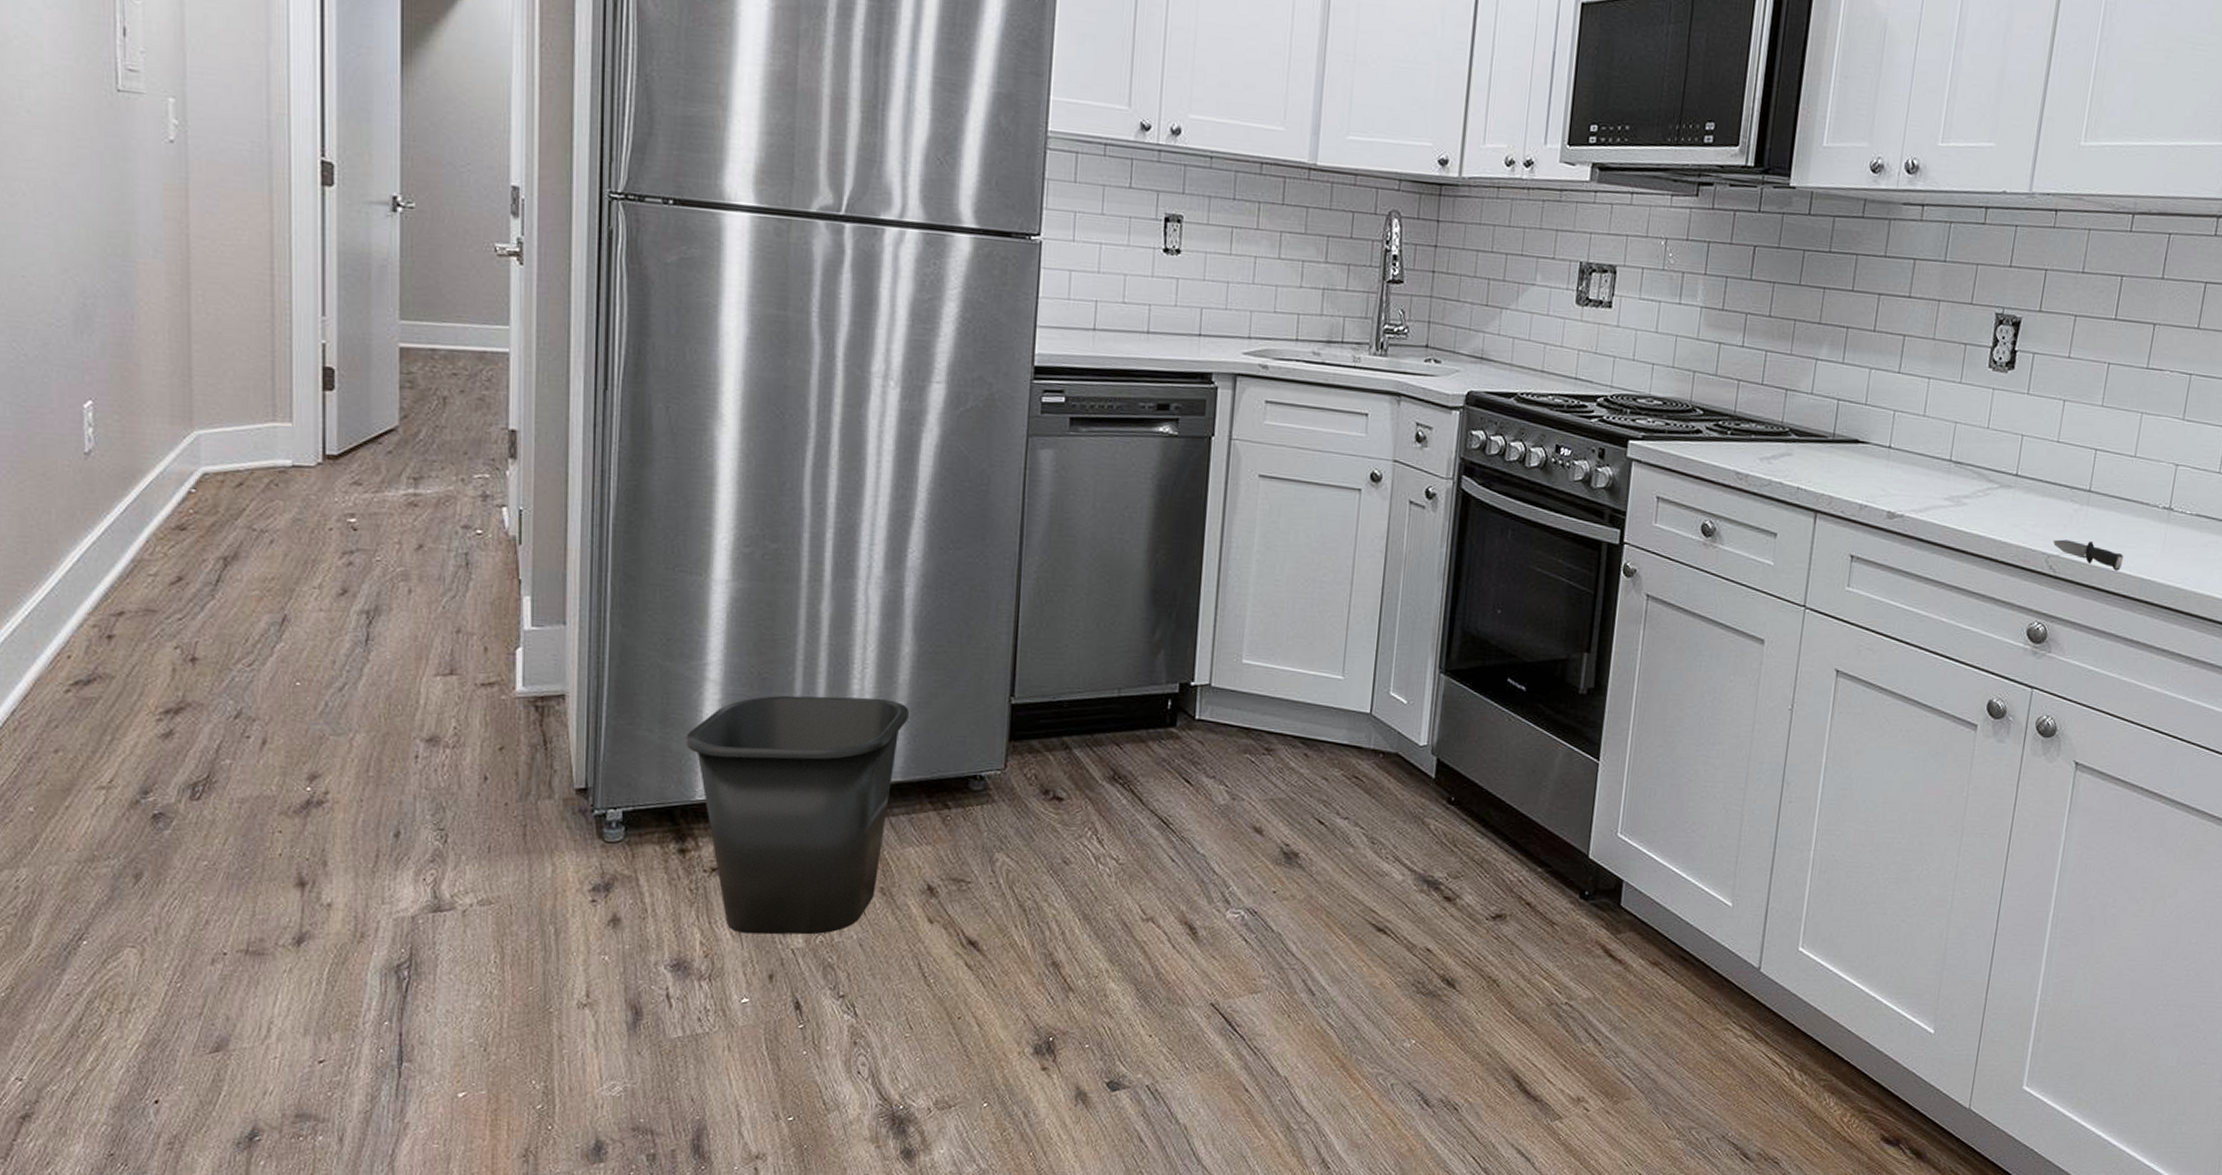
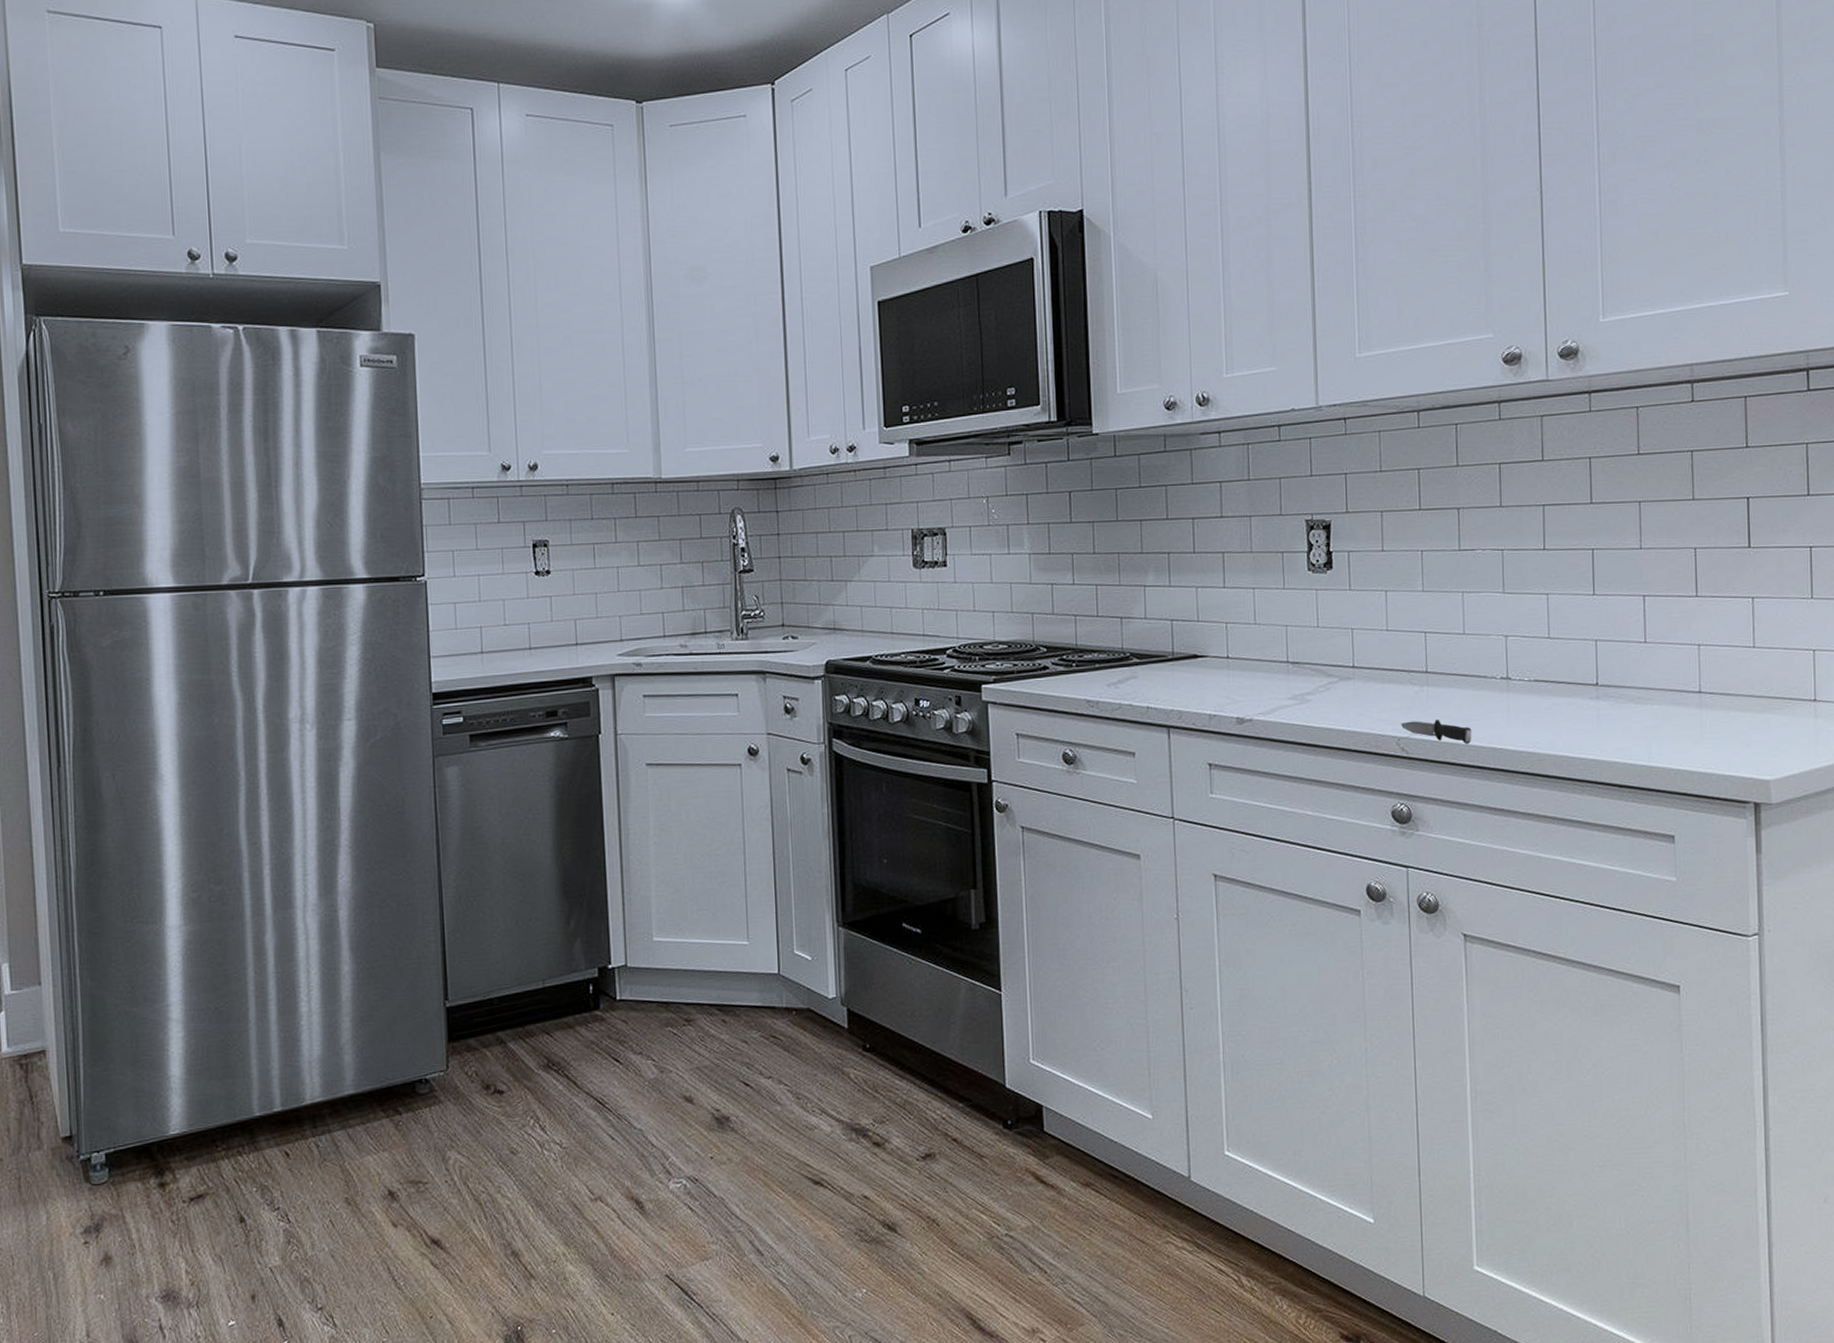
waste bin: present [686,695,909,935] -> none [156,1017,354,1258]

